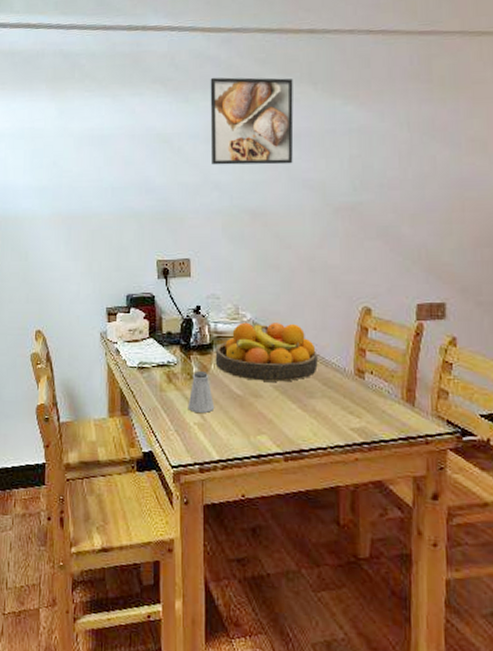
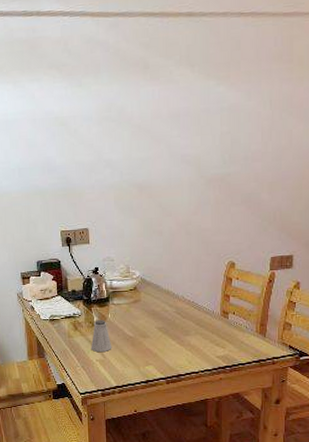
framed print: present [210,77,294,165] -> none [100,61,174,145]
fruit bowl: present [215,322,318,382] -> none [111,278,192,325]

